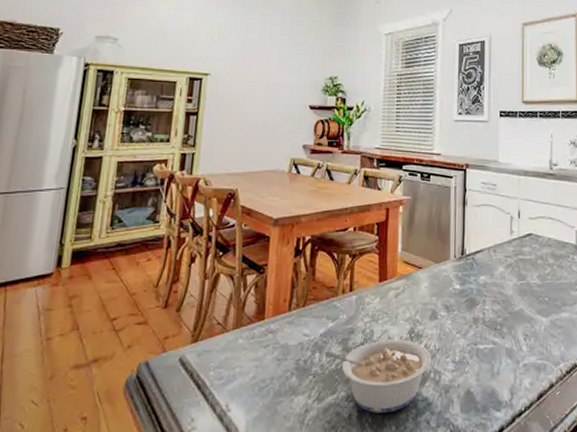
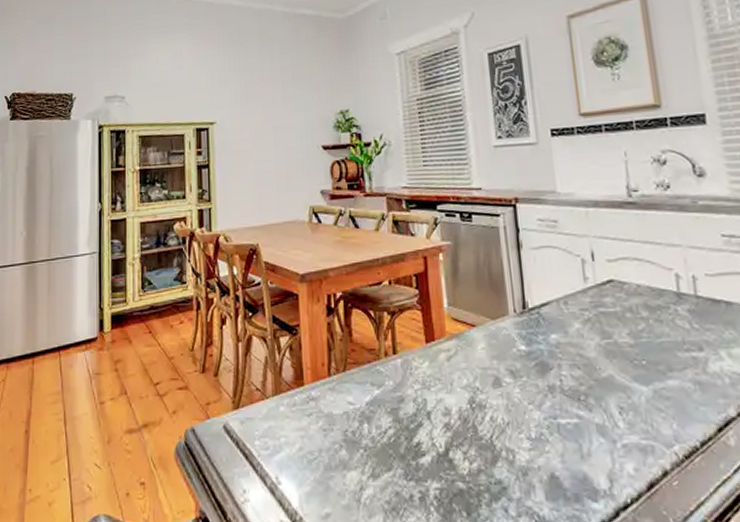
legume: present [324,339,431,413] -> none [373,410,501,496]

